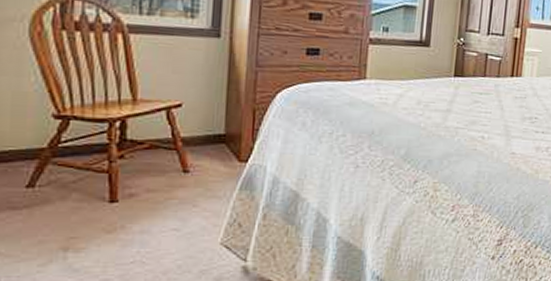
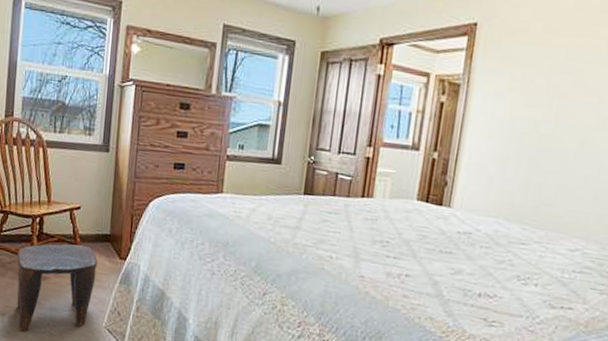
stool: none [85,149,209,267] -> present [16,244,98,332]

